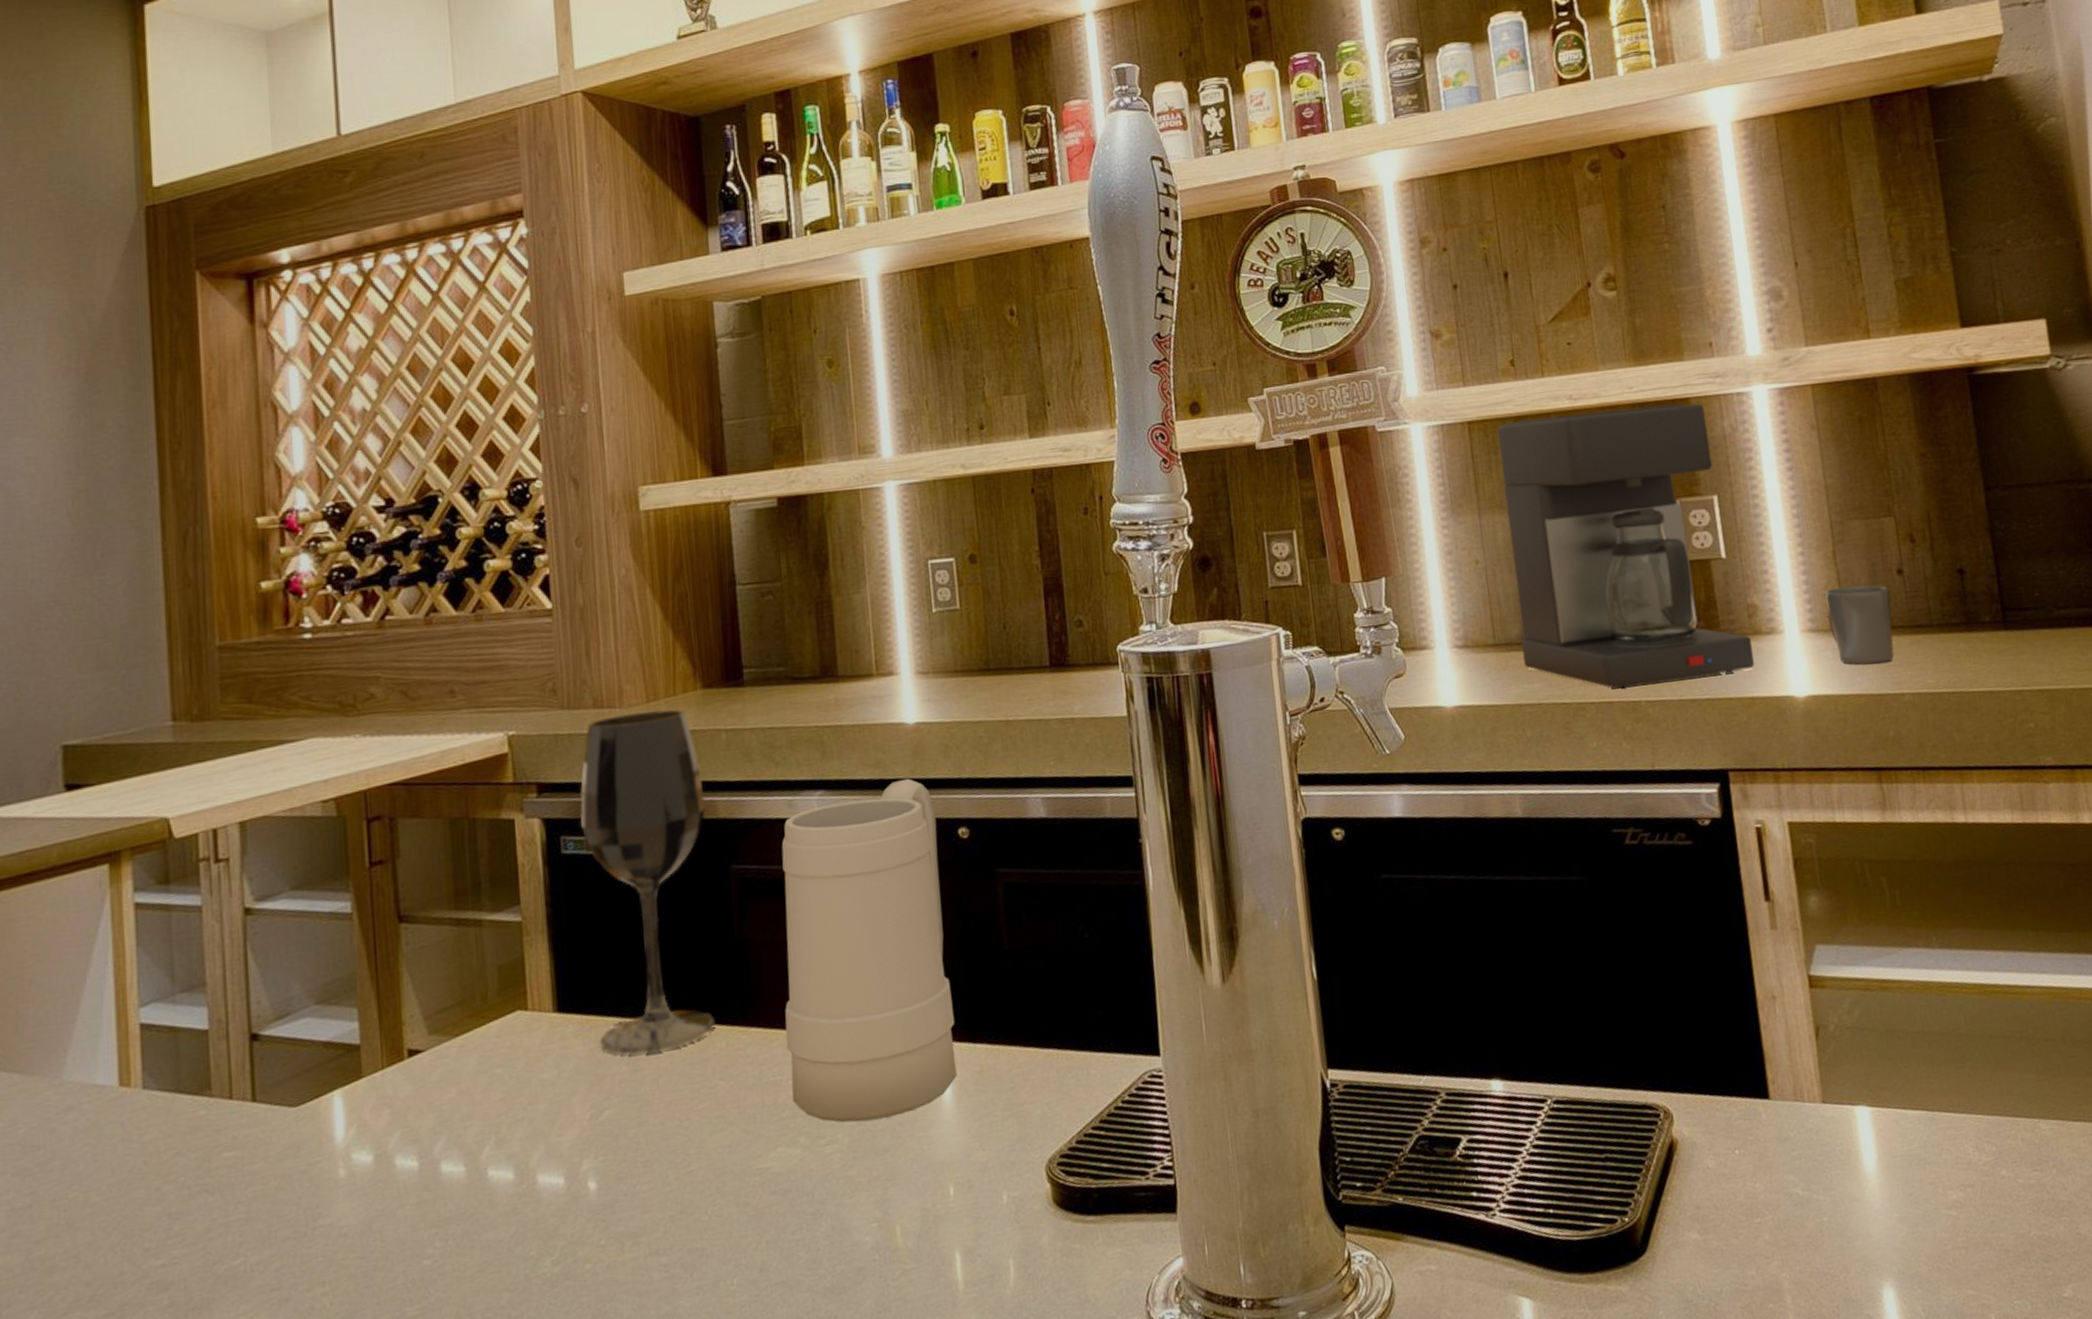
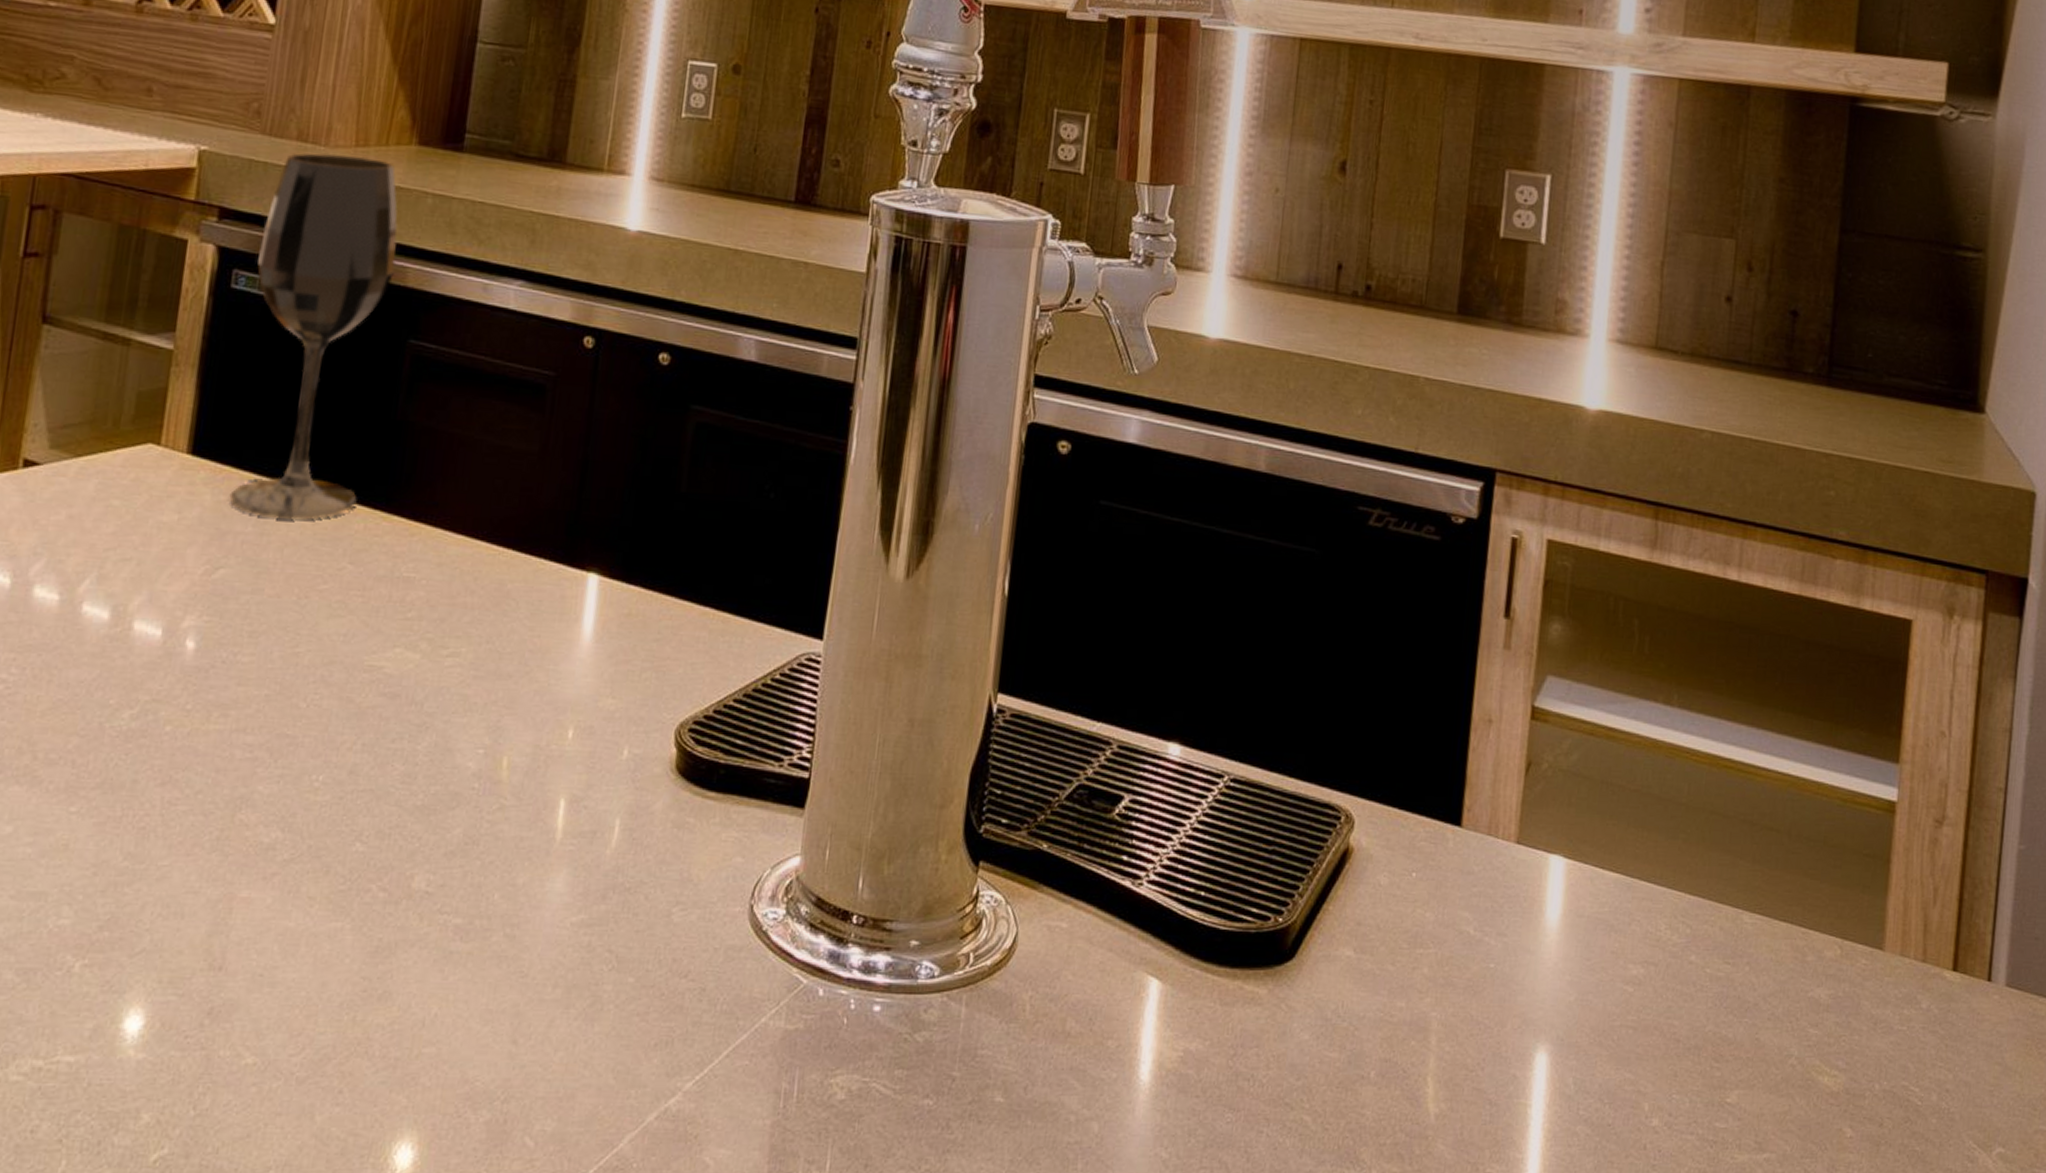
beer mug: present [781,778,957,1123] -> none [421,287,639,642]
coffee maker: present [1497,403,1755,688] -> none [1303,47,1558,368]
mug: present [1825,585,1894,665] -> none [1640,302,1713,393]

